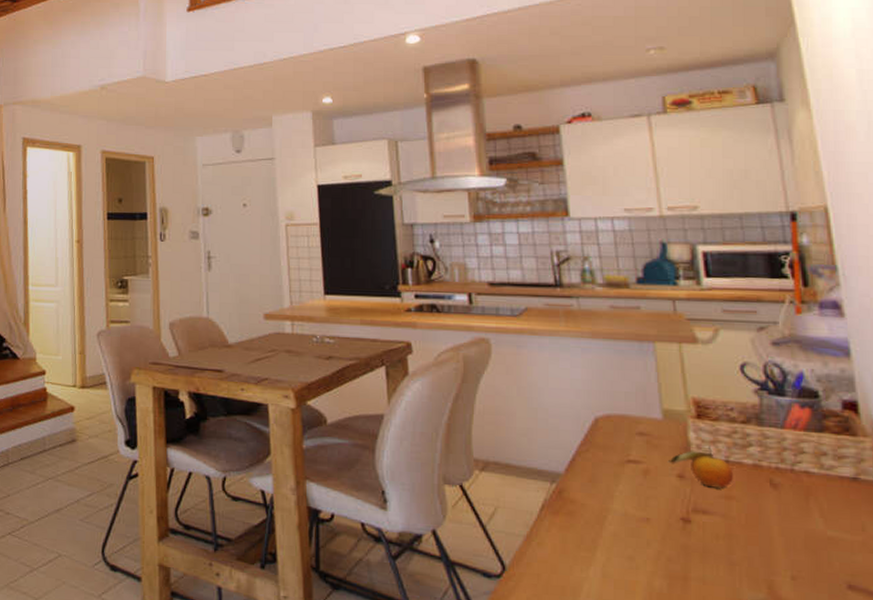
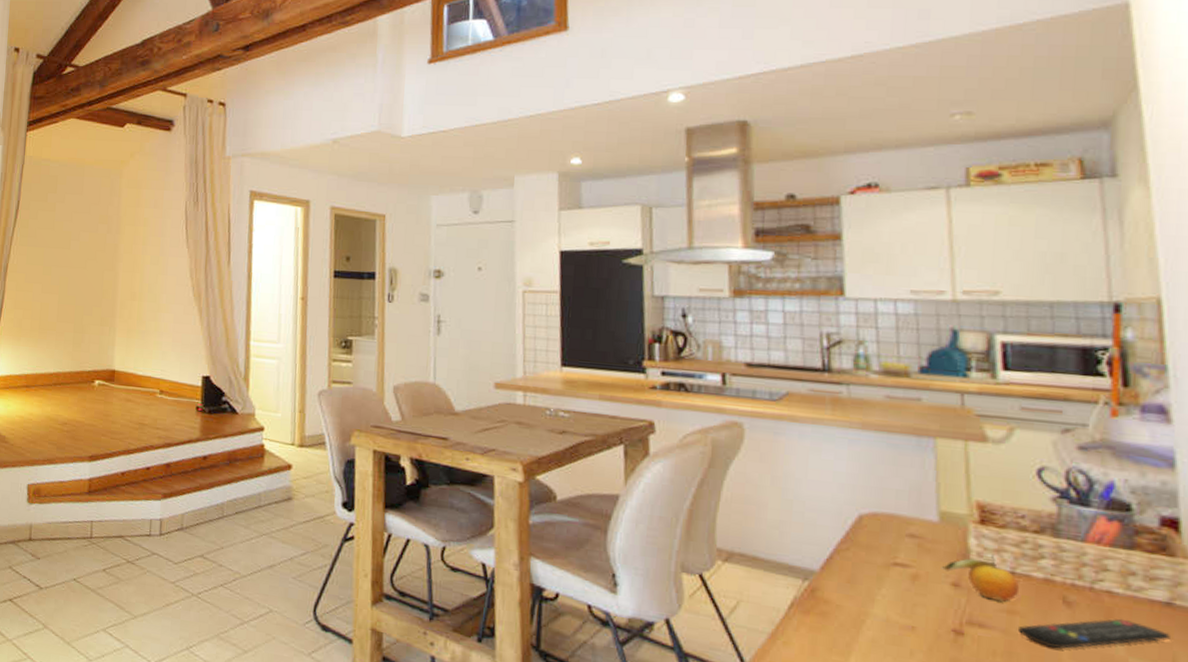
remote control: none [736,495,859,528] -> present [1019,618,1170,649]

